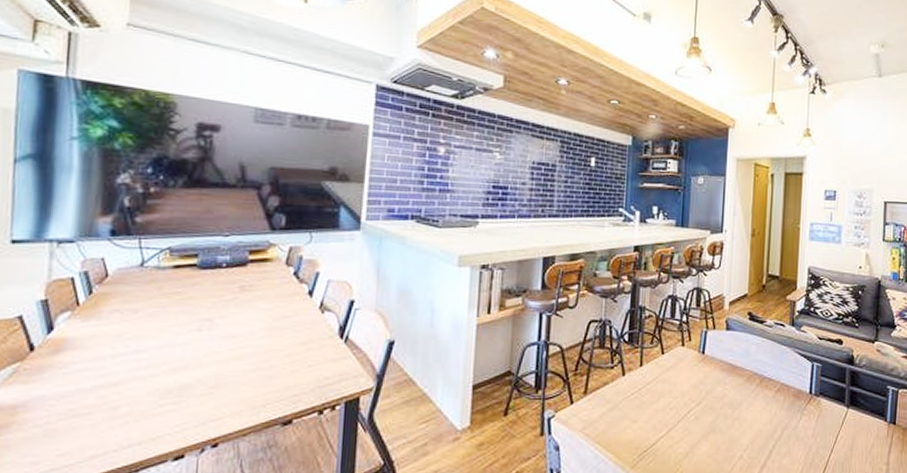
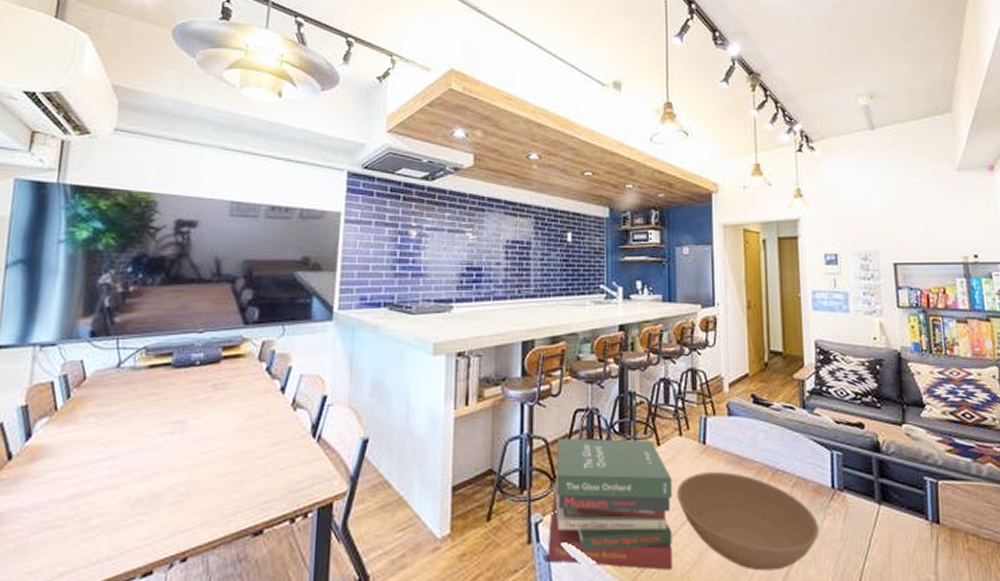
books: none [558,345,673,459] -> present [548,438,673,570]
bowl: none [676,378,796,461] -> present [677,472,820,571]

